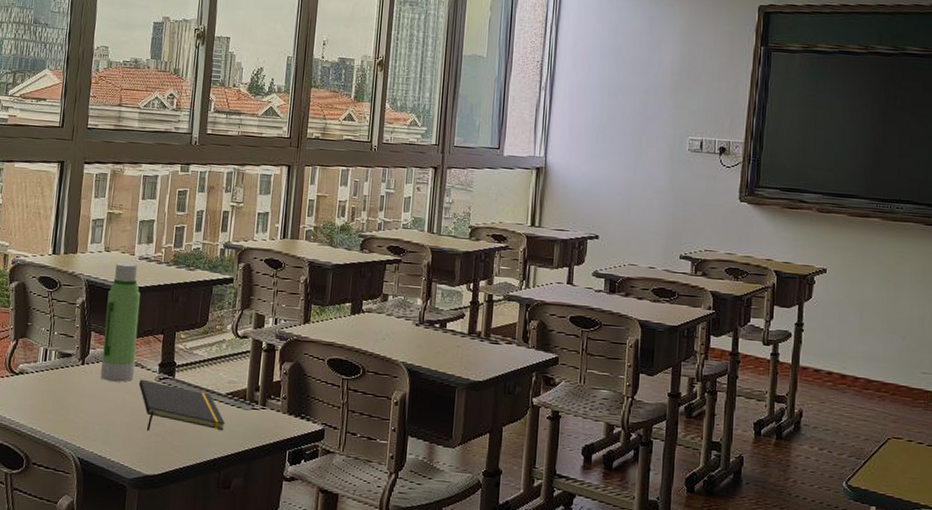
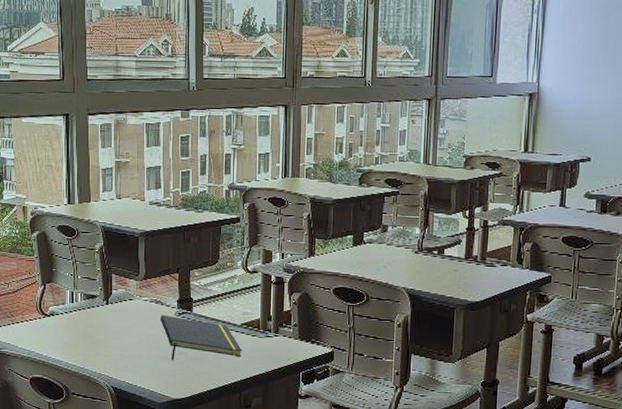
water bottle: present [100,262,140,382] -> none [124,208,155,318]

